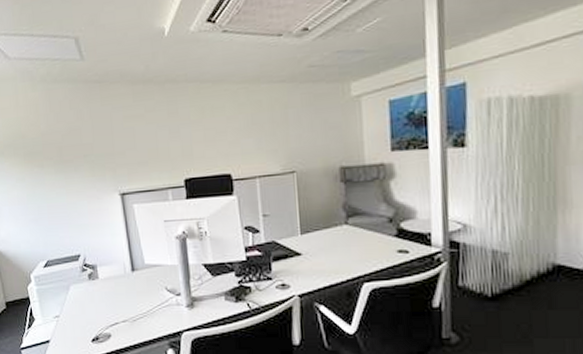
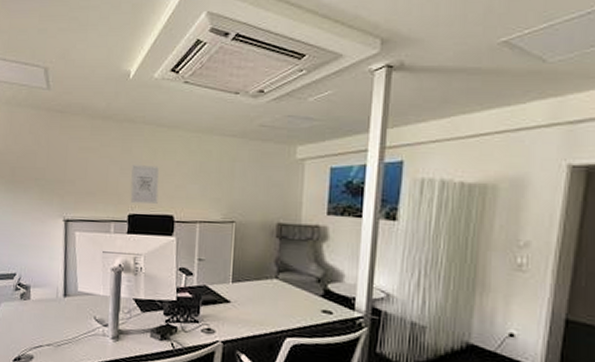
wall art: none [180,124,213,168] -> present [130,165,159,205]

